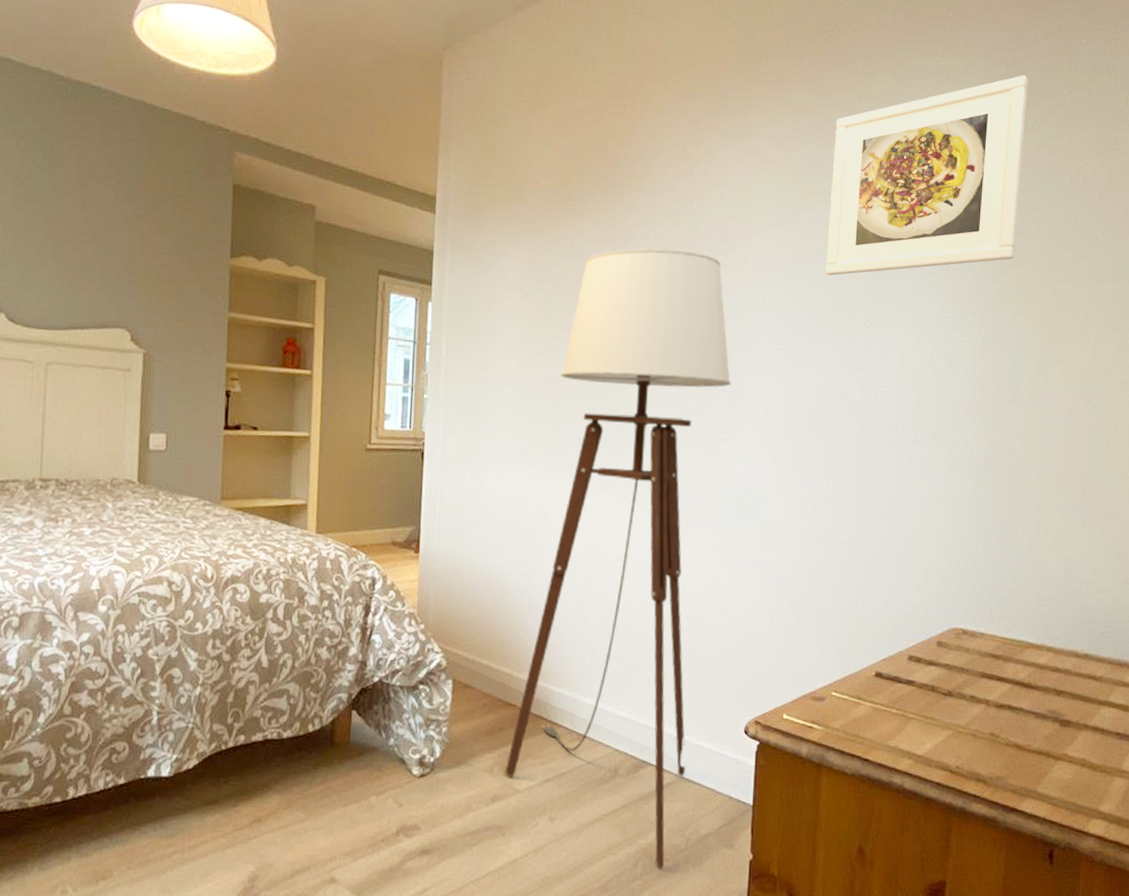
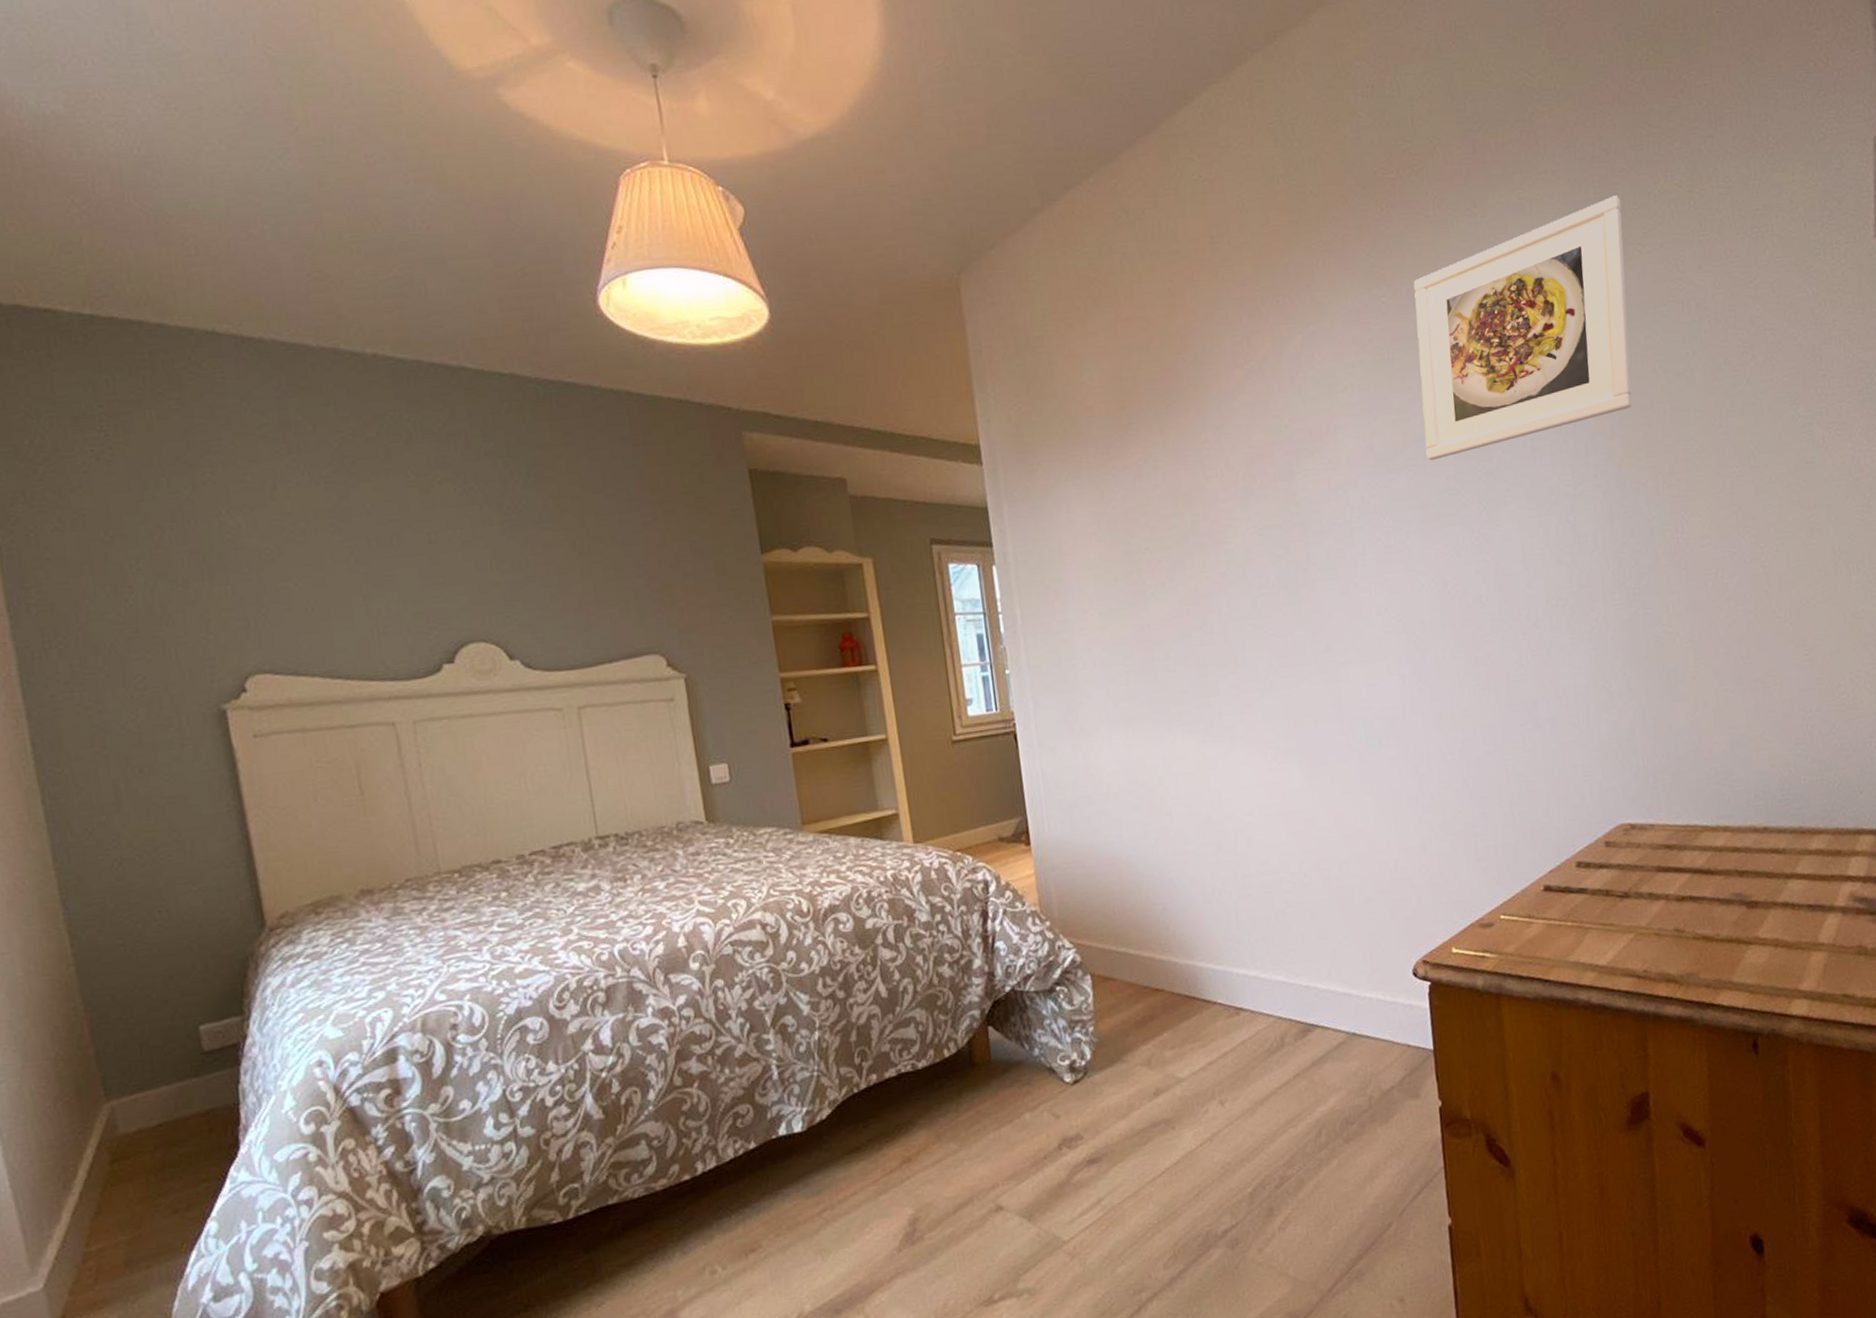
floor lamp: present [505,248,731,869] -> none [1153,459,1357,1134]

